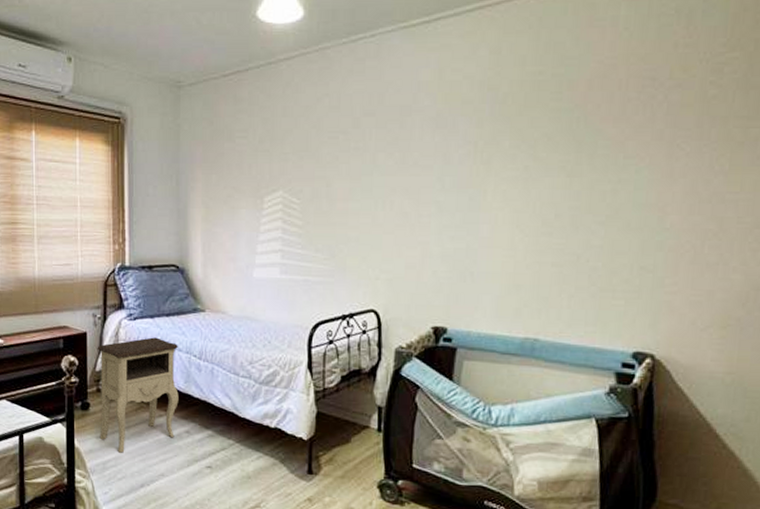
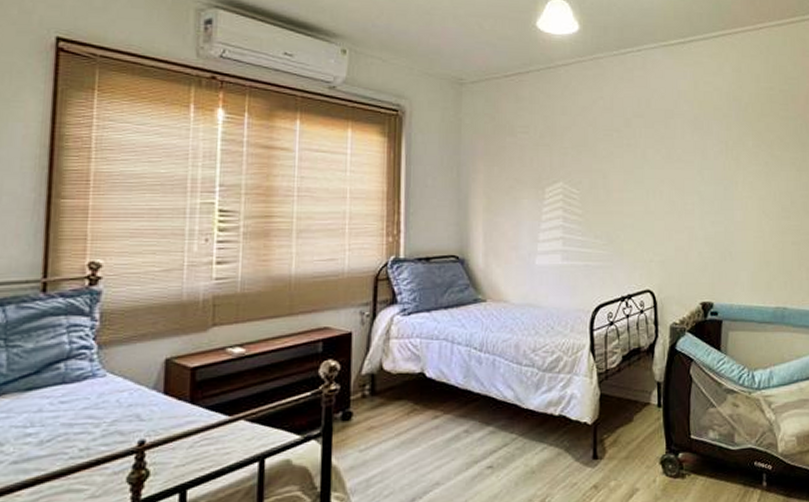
nightstand: present [97,337,179,453] -> none [363,332,457,465]

